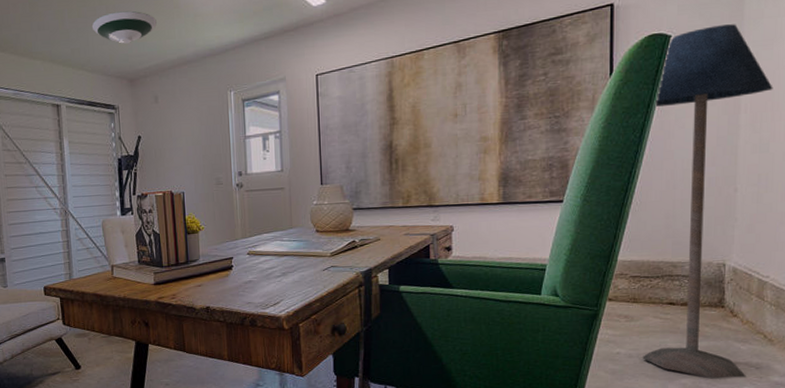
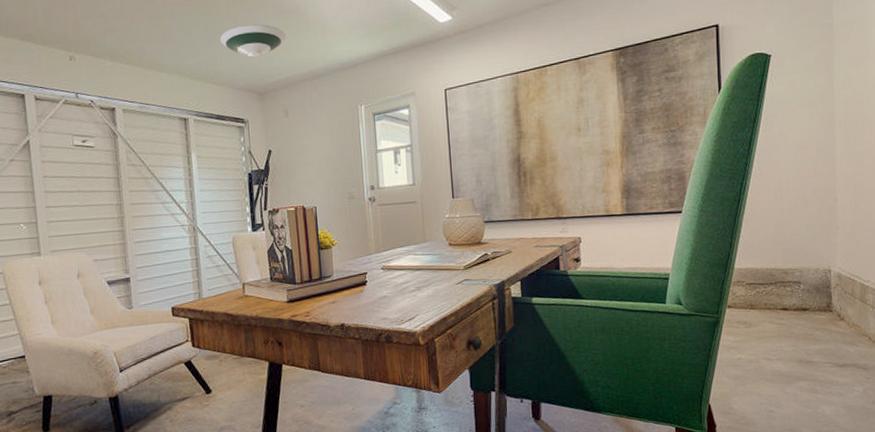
floor lamp: present [641,24,773,378] -> none [761,45,863,380]

